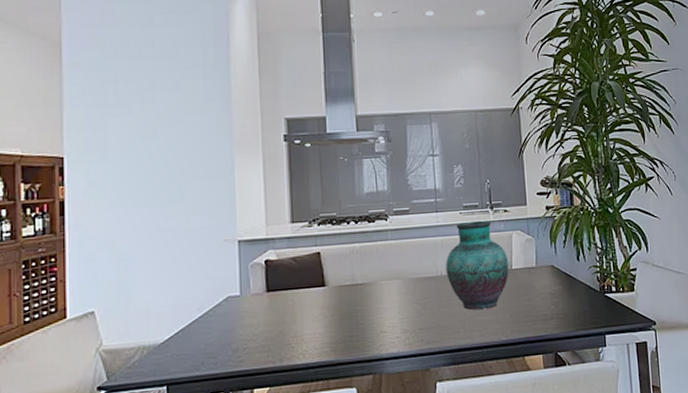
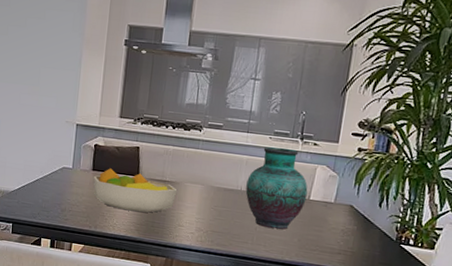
fruit bowl: none [269,282,373,331] -> present [93,168,178,213]

